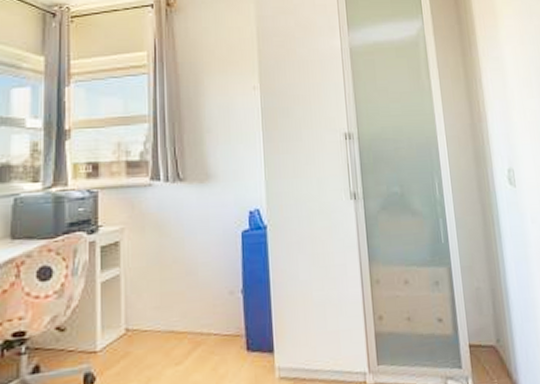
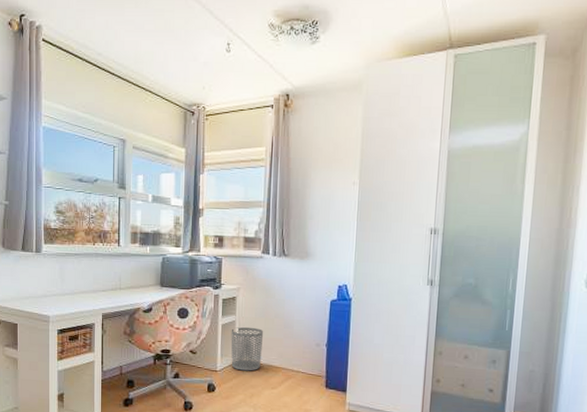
waste bin: none [114,280,160,346] -> present [231,327,264,371]

